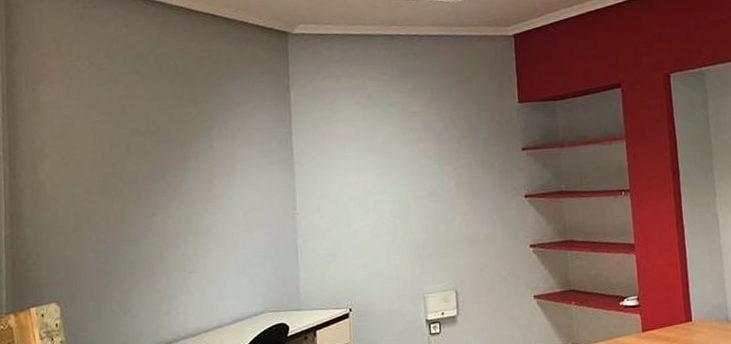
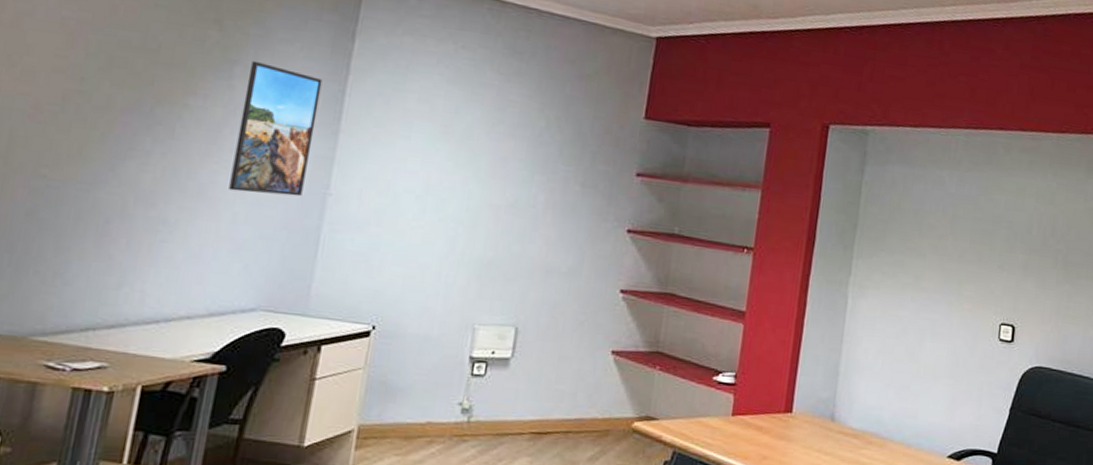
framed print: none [222,123,278,225] -> present [229,60,323,197]

